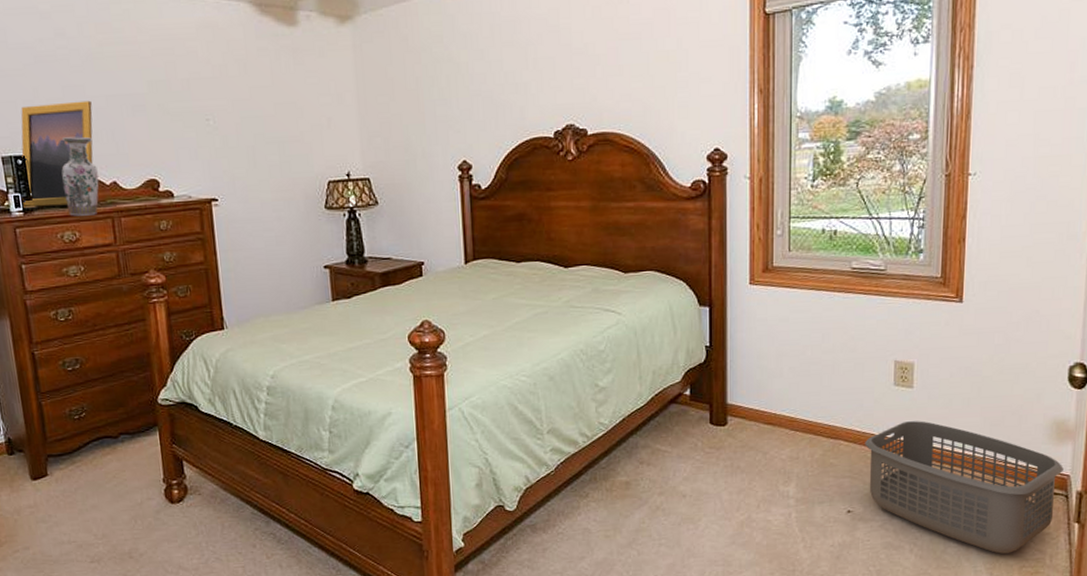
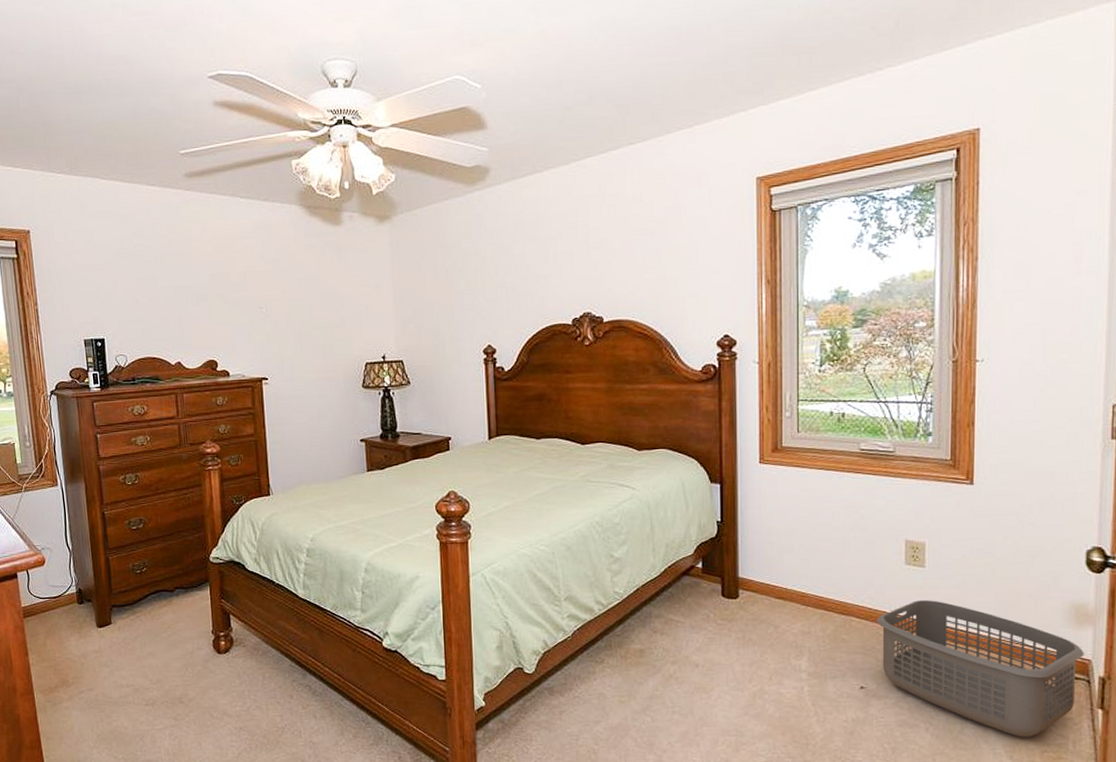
picture frame: present [21,100,93,209] -> none [100,291,163,385]
vase: present [61,136,99,216] -> none [134,322,166,392]

